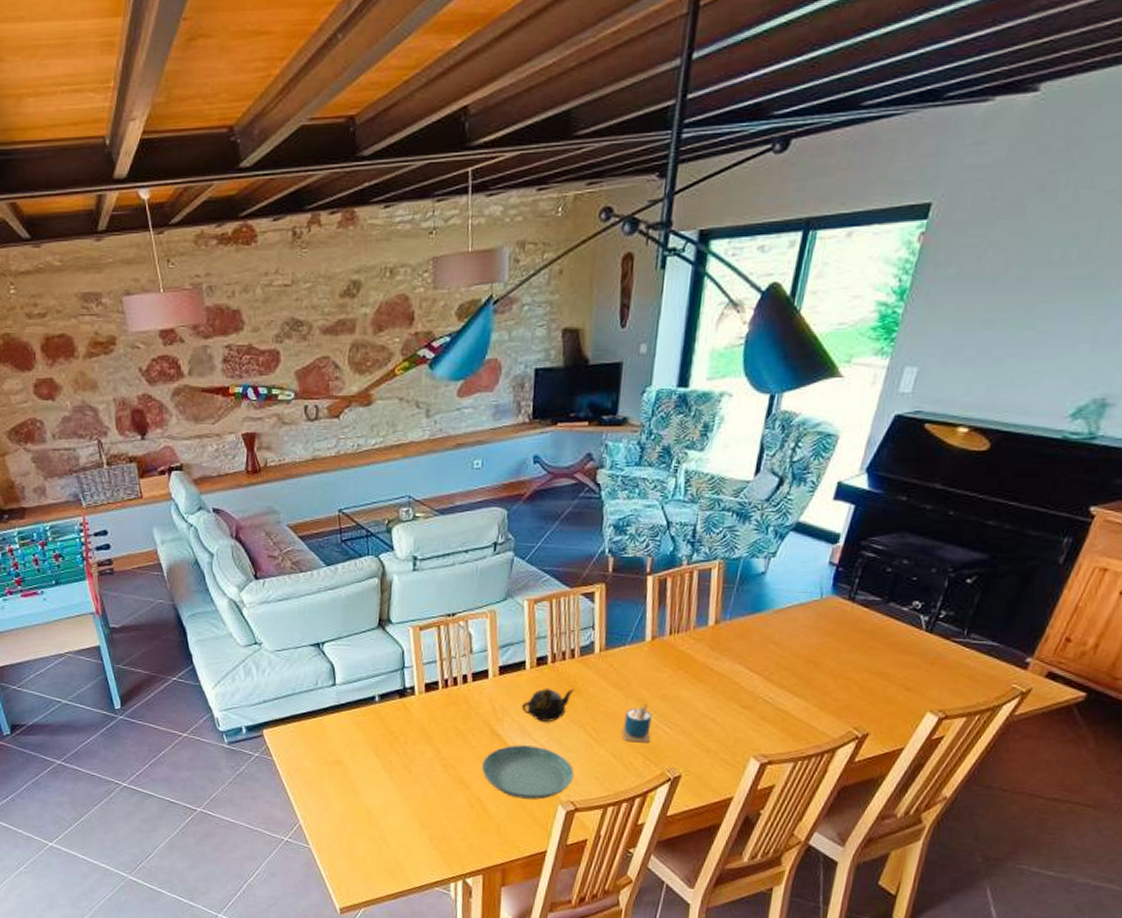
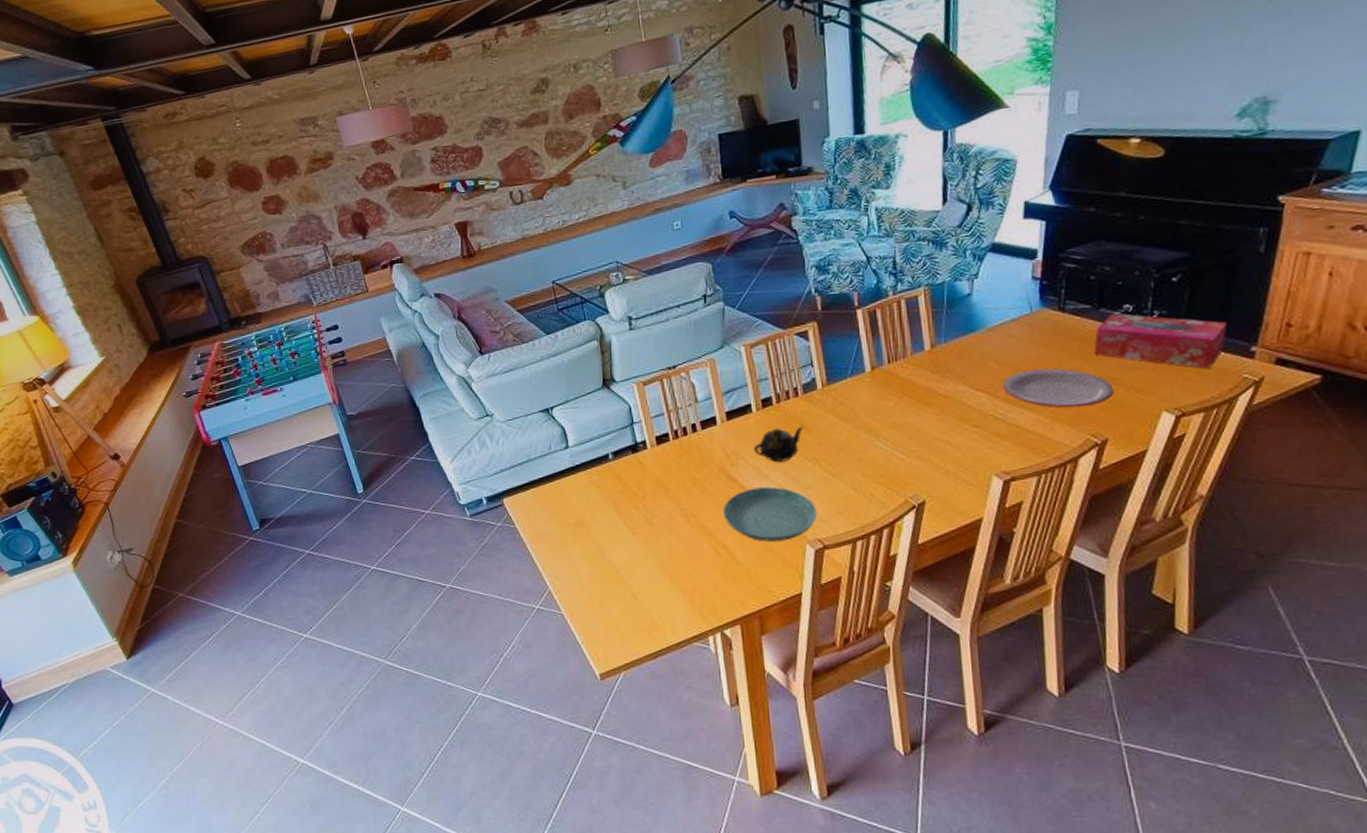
cup: present [622,703,652,743] -> none [857,433,888,473]
plate: none [778,656,885,700] -> present [1003,368,1114,408]
tissue box: none [874,608,1010,675] -> present [1094,313,1228,369]

